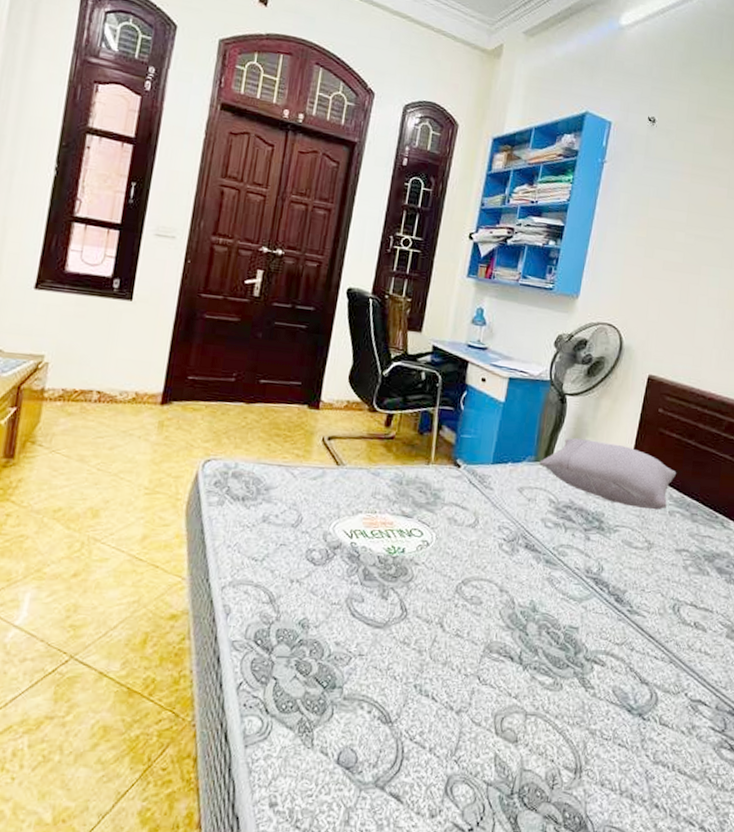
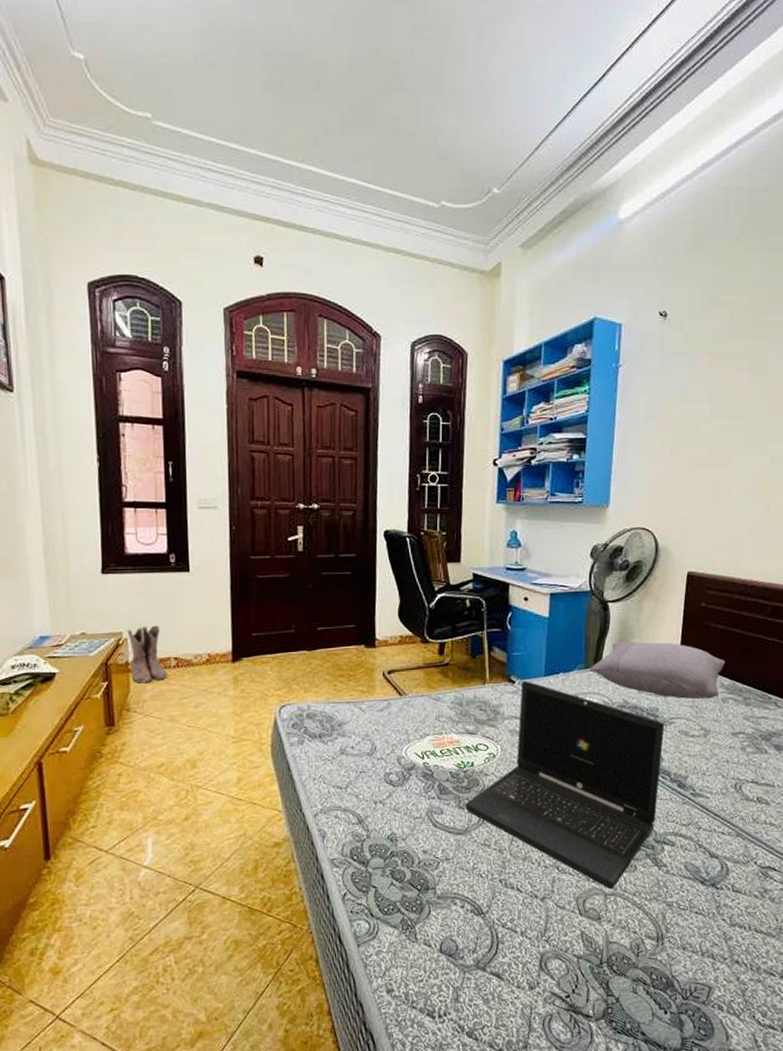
boots: none [44,351,87,415] -> present [127,625,167,684]
laptop: none [388,466,609,709] -> present [465,681,665,890]

